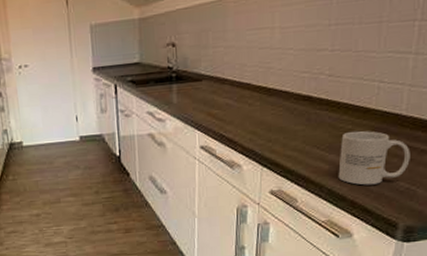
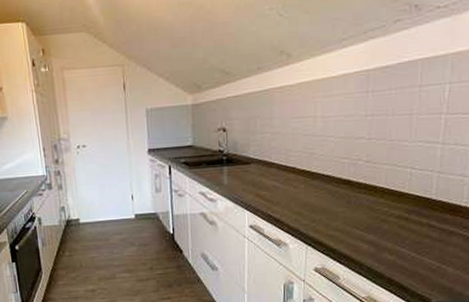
mug: present [338,131,410,186] -> none [376,213,440,264]

